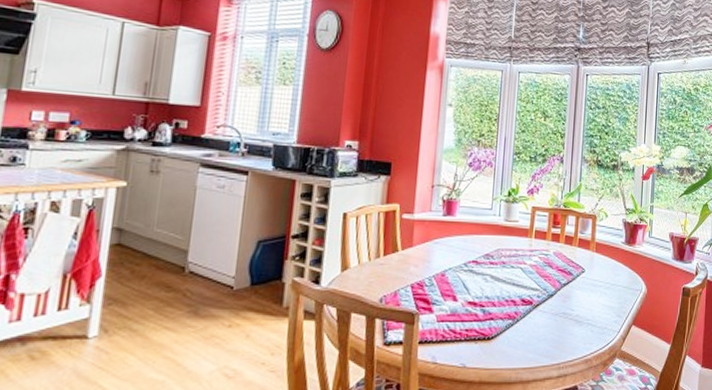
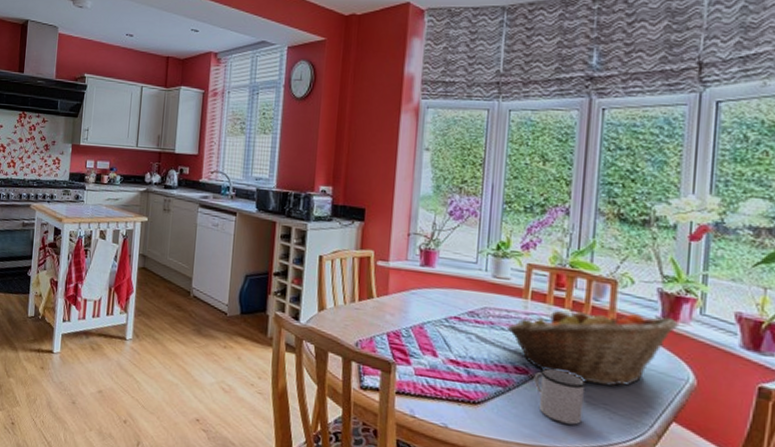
fruit basket: none [516,241,635,304] -> present [508,306,678,386]
mug: none [536,296,575,342] -> present [533,367,586,425]

